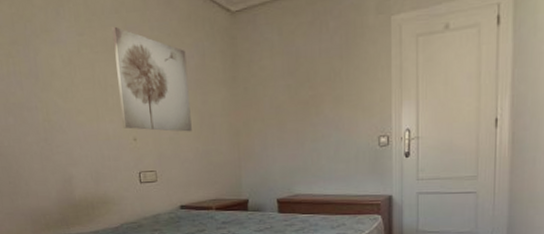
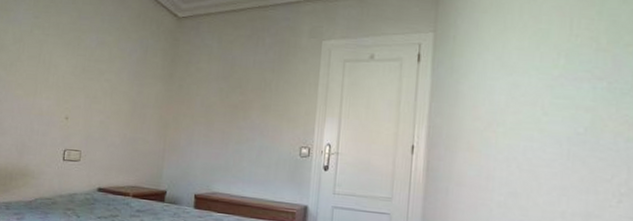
wall art: present [111,26,192,132] -> none [58,14,130,118]

